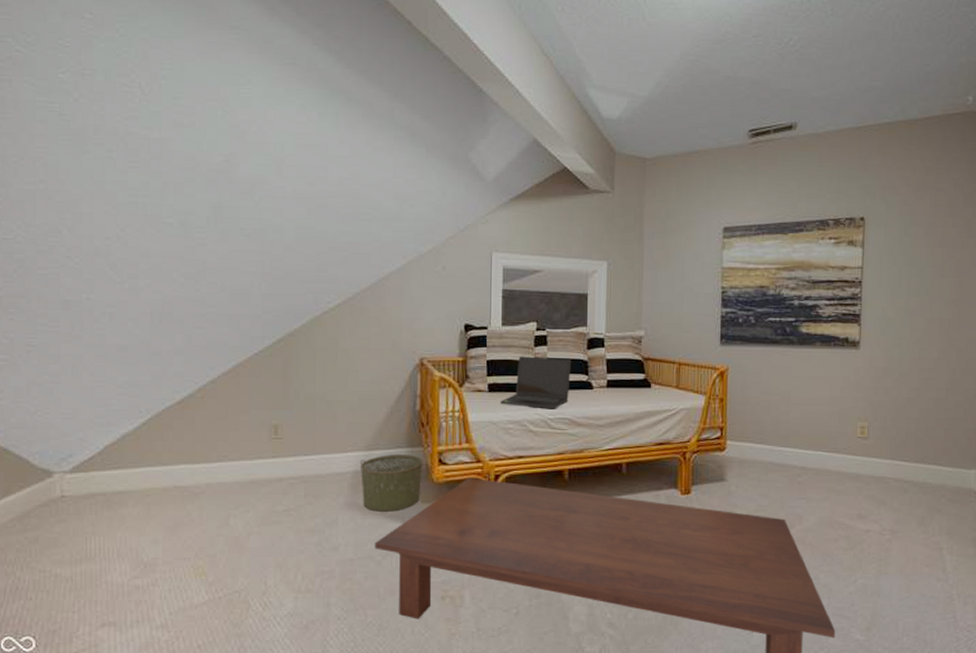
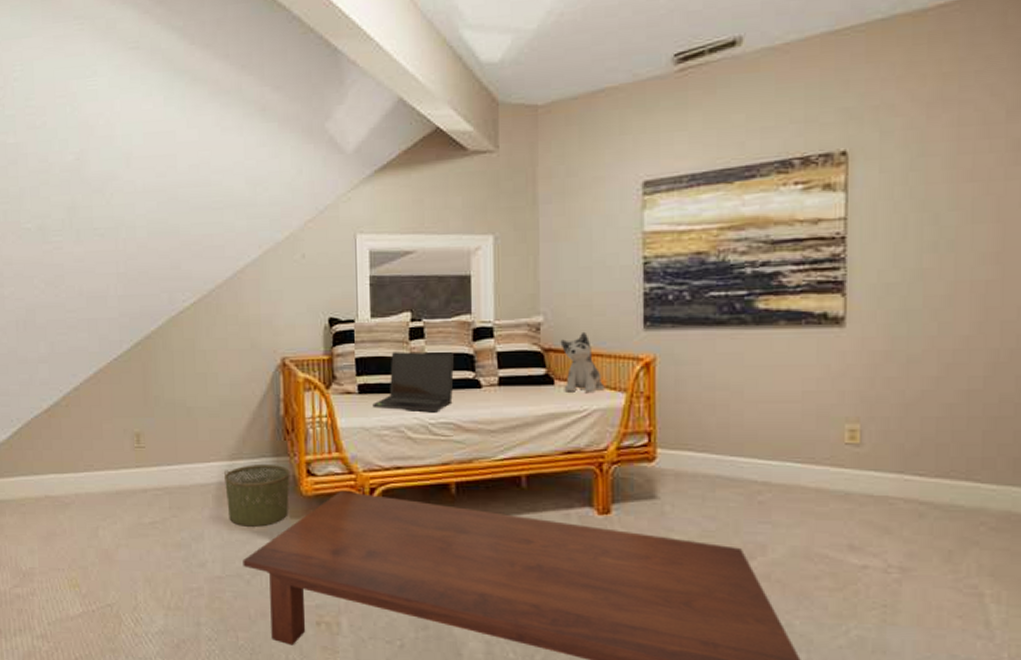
plush toy: none [657,345,690,396] -> present [560,331,605,394]

